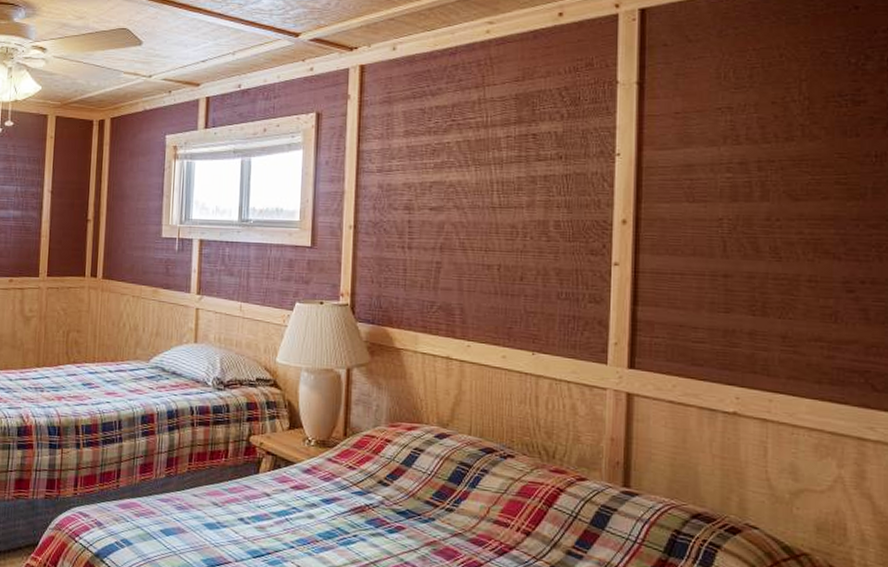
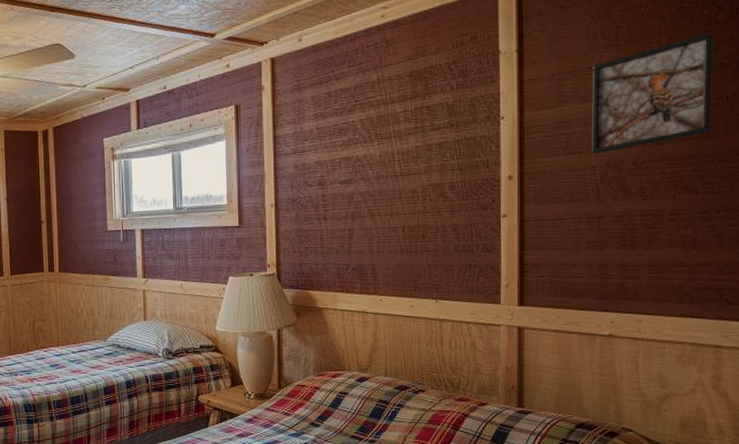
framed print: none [719,82,862,205] -> present [592,32,715,154]

